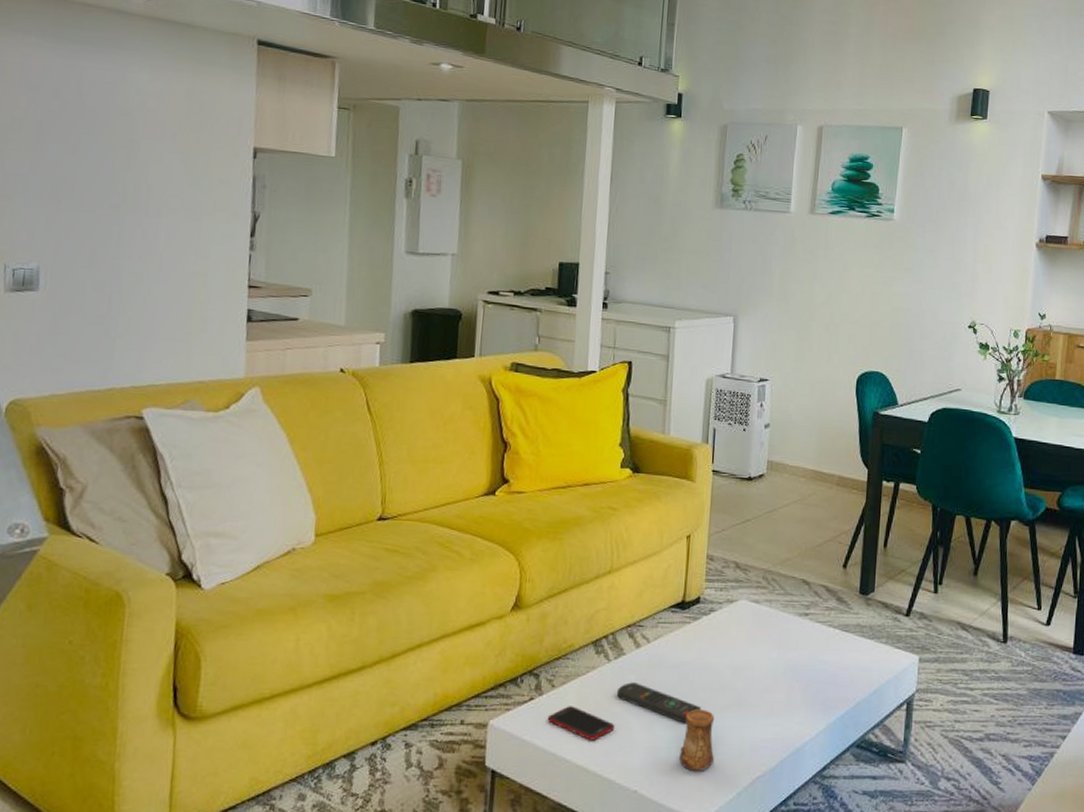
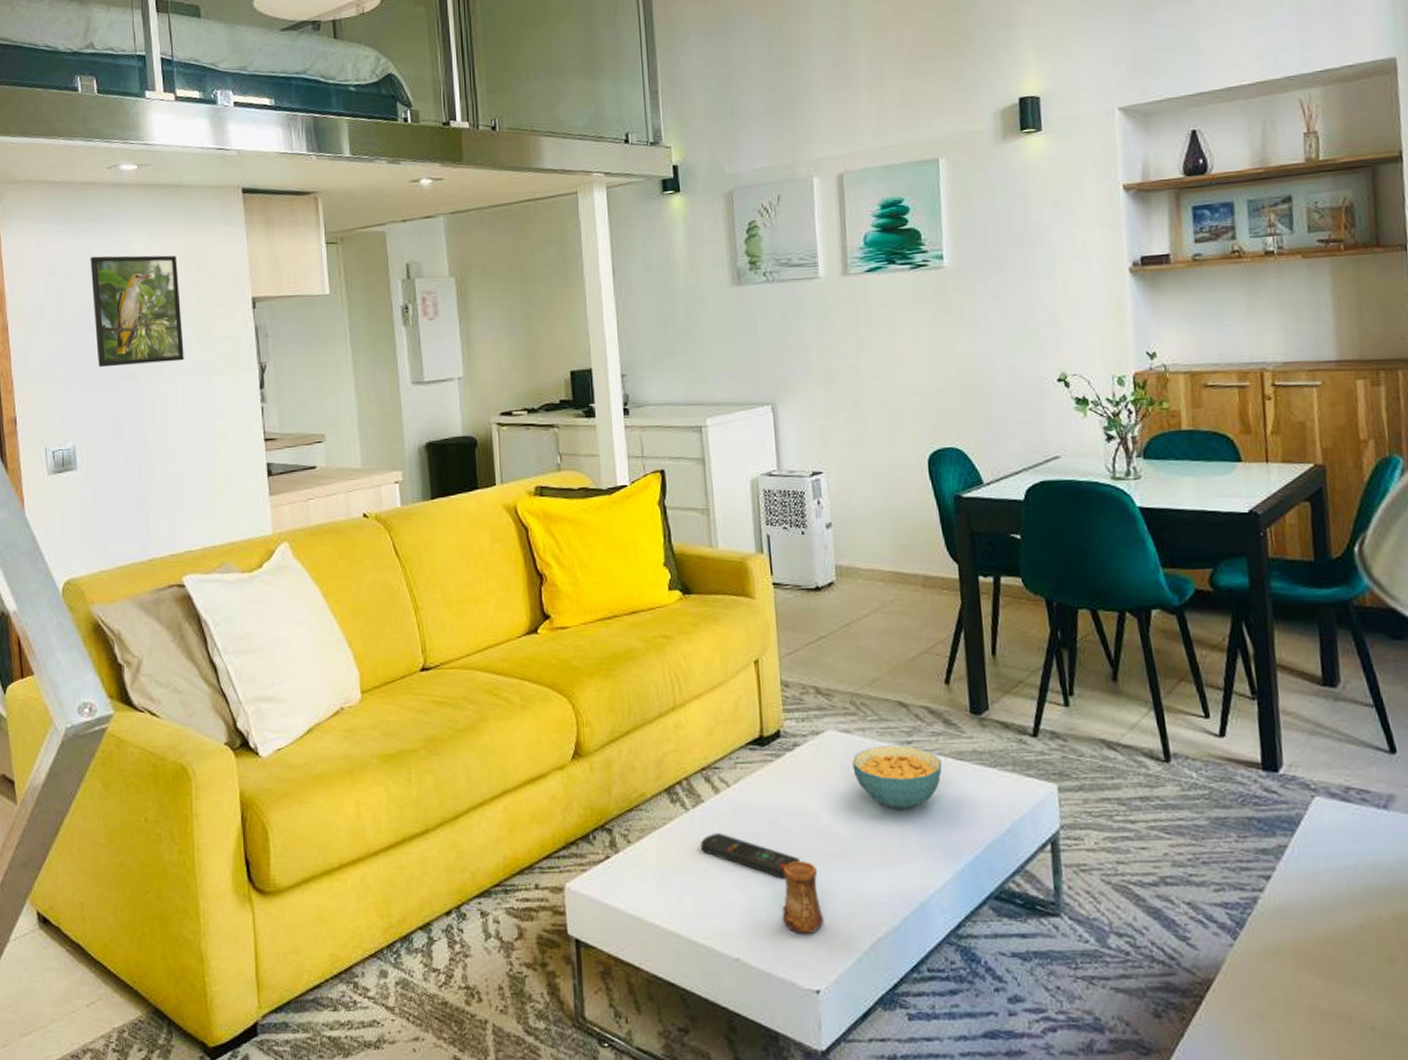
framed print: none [76,79,179,198] -> present [90,255,184,368]
cell phone: present [547,706,615,741] -> none [627,863,704,902]
cereal bowl: none [757,616,831,671] -> present [852,745,942,810]

